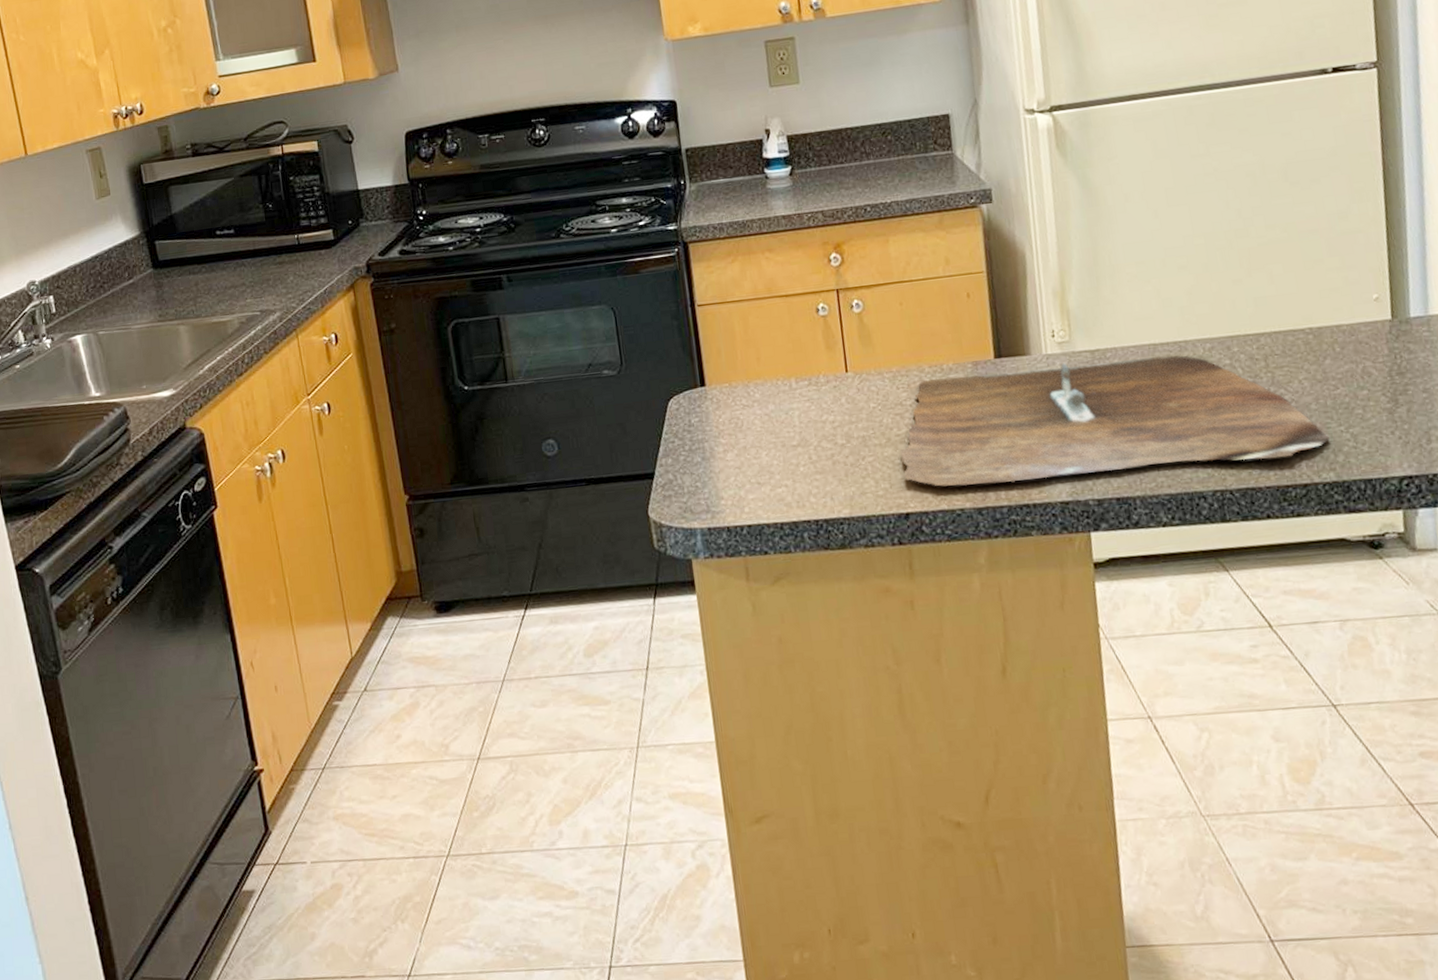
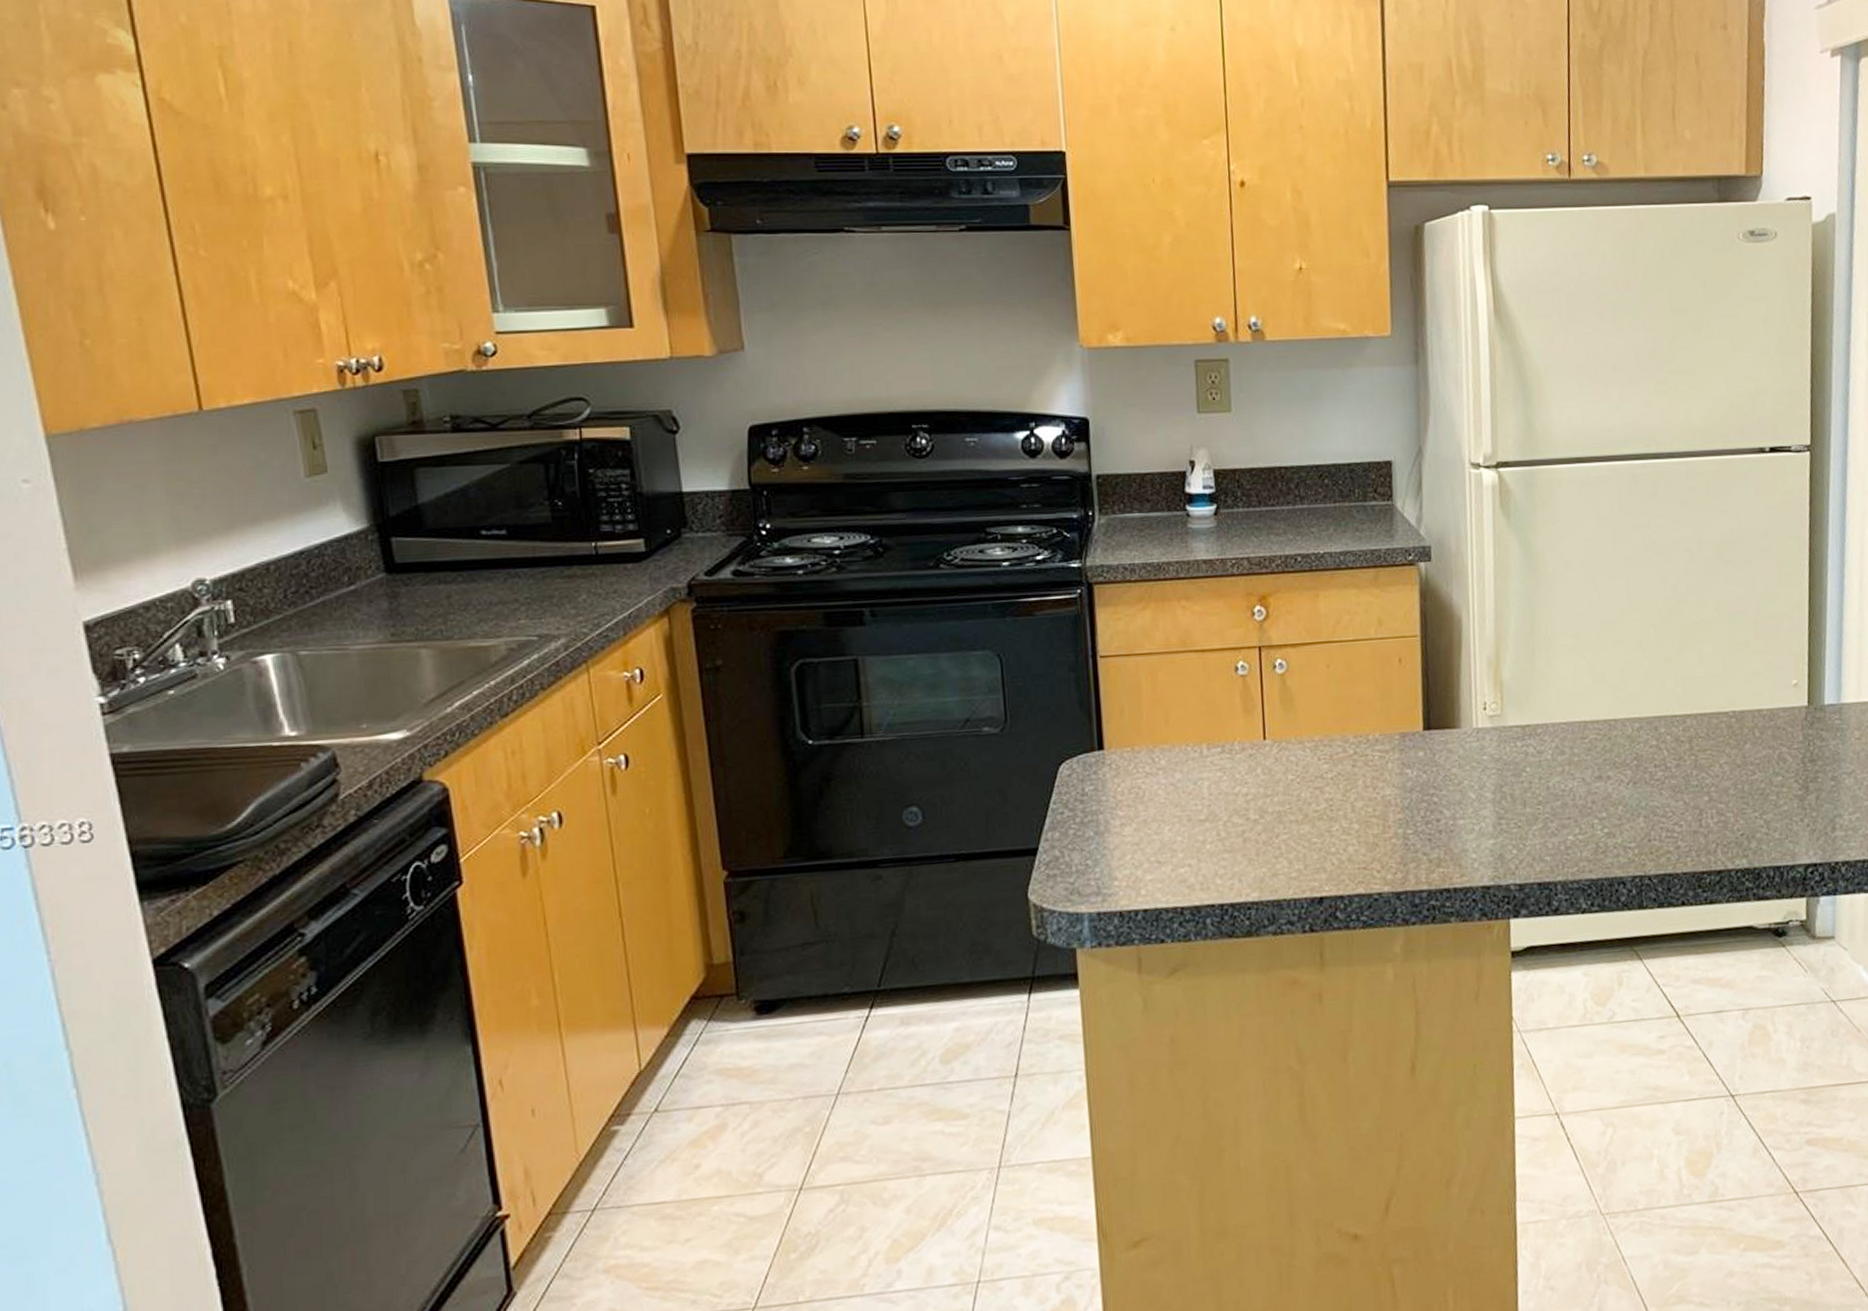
cutting board: present [900,355,1330,487] -> none [1318,734,1744,869]

